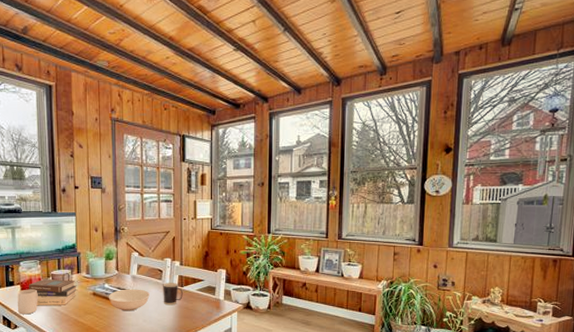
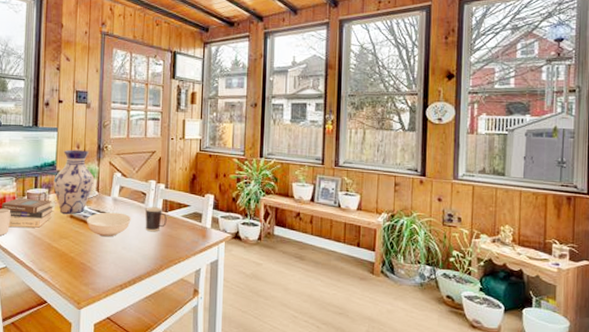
vase: none [75,233,114,292] -> present [53,149,95,214]

